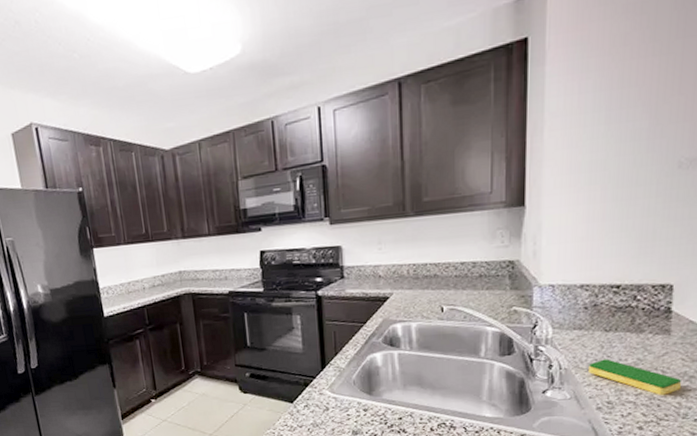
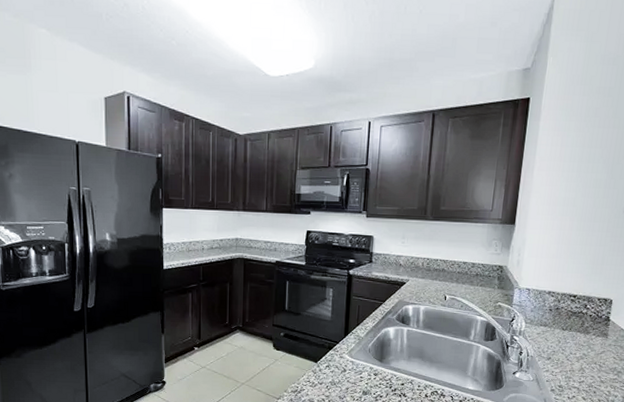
dish sponge: present [589,359,683,395] -> none [548,351,613,384]

